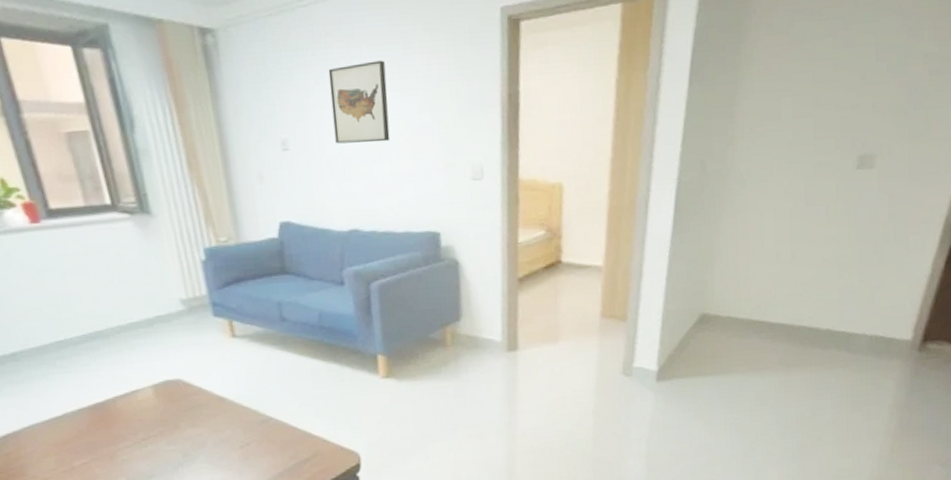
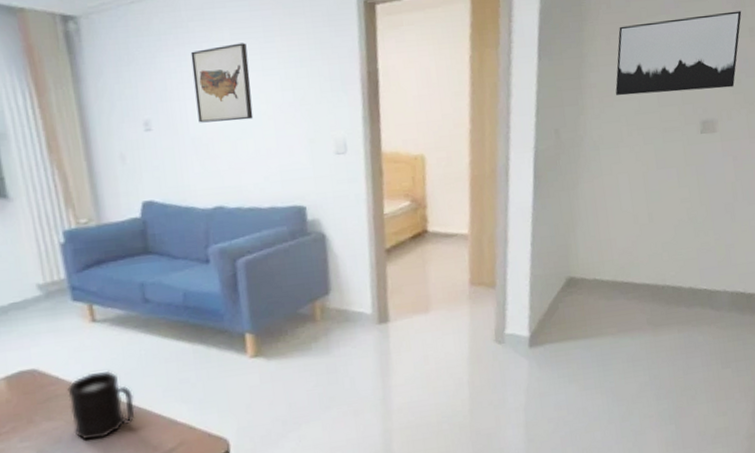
mug: none [210,383,273,447] -> present [67,370,136,441]
wall art: none [768,34,918,126] -> present [615,10,742,96]

